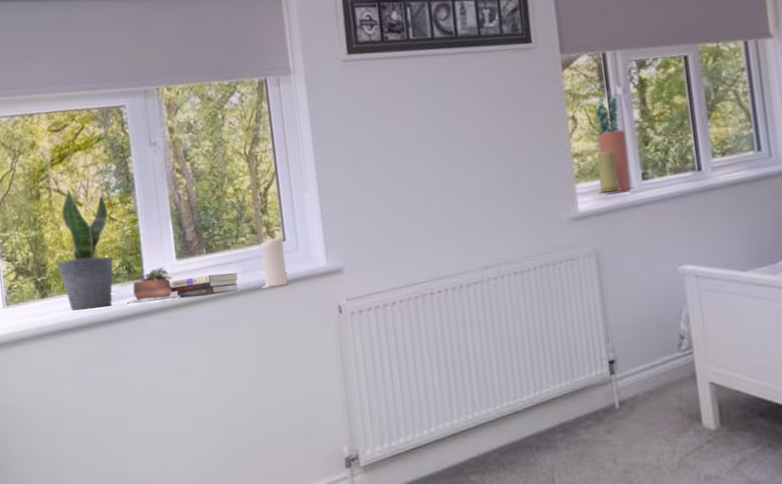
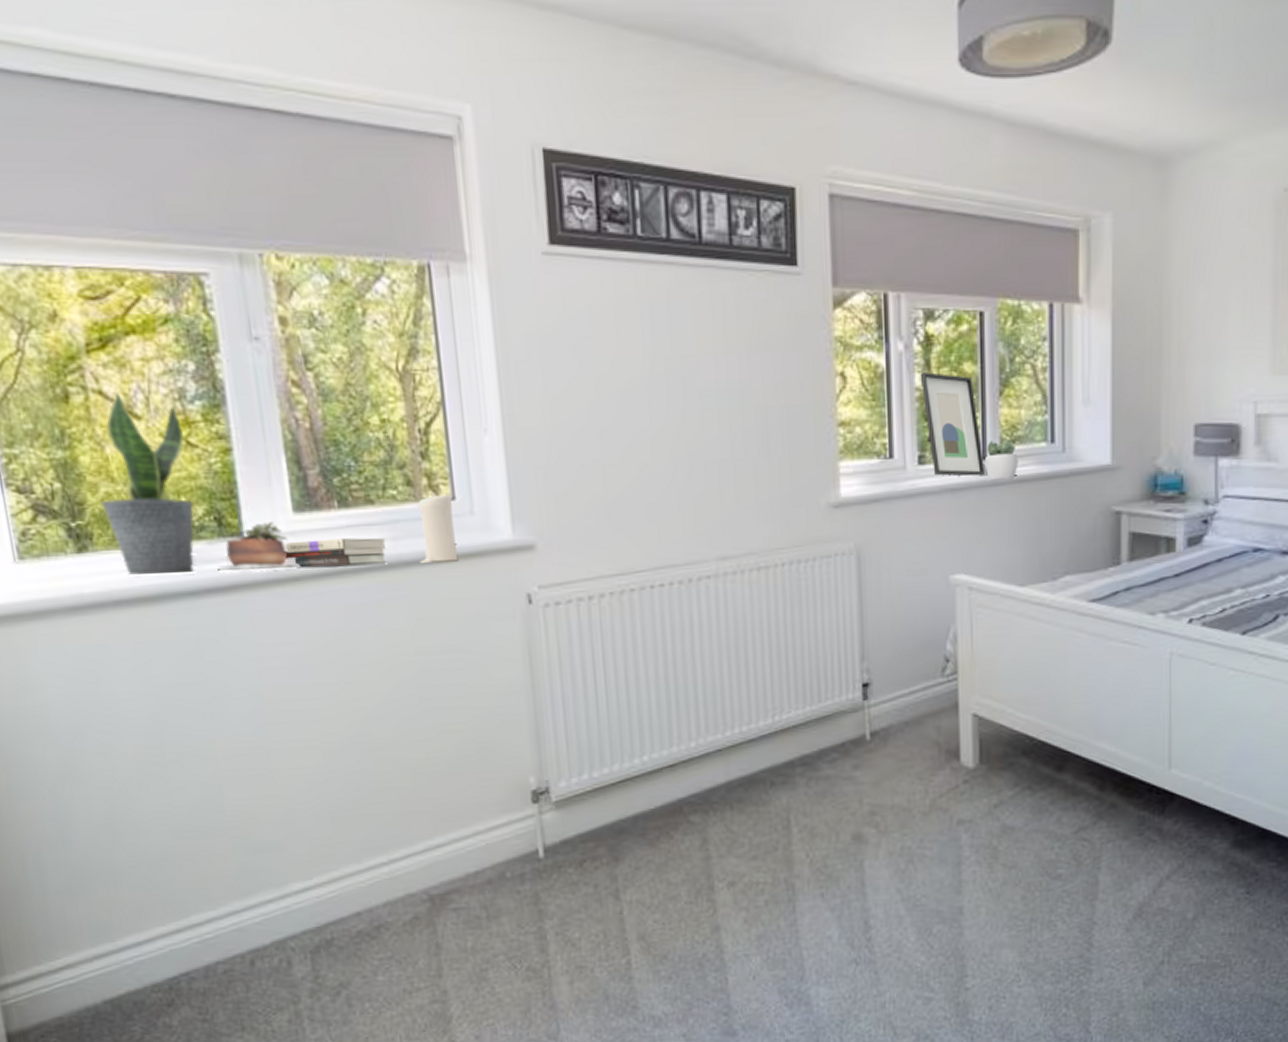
vase: present [596,89,631,196] -> none [870,344,906,480]
candle: present [597,150,621,195] -> none [864,422,892,478]
picture frame: none [637,107,702,187] -> present [920,372,986,477]
succulent plant: none [699,152,730,188] -> present [984,439,1018,482]

